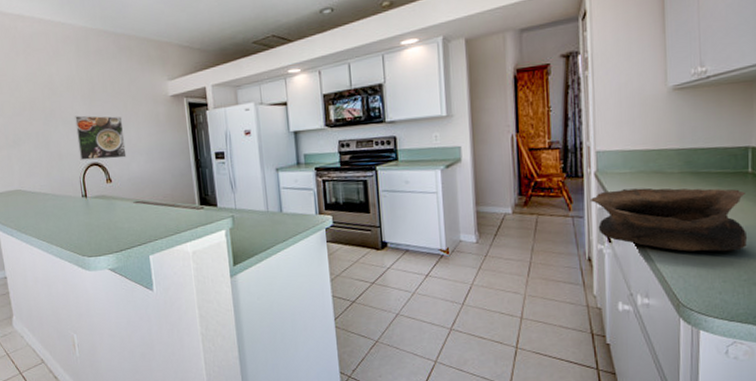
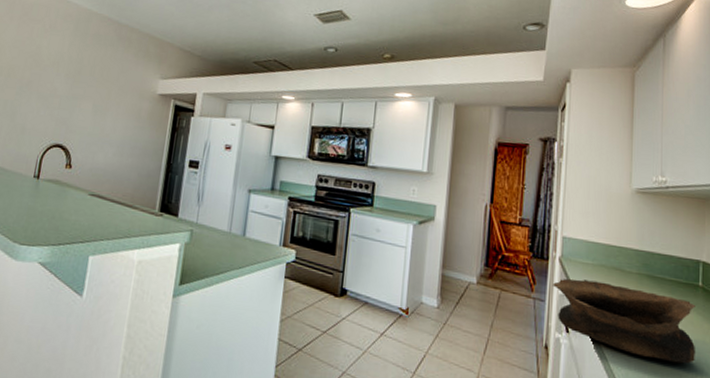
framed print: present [74,115,127,161] -> none [44,92,102,146]

